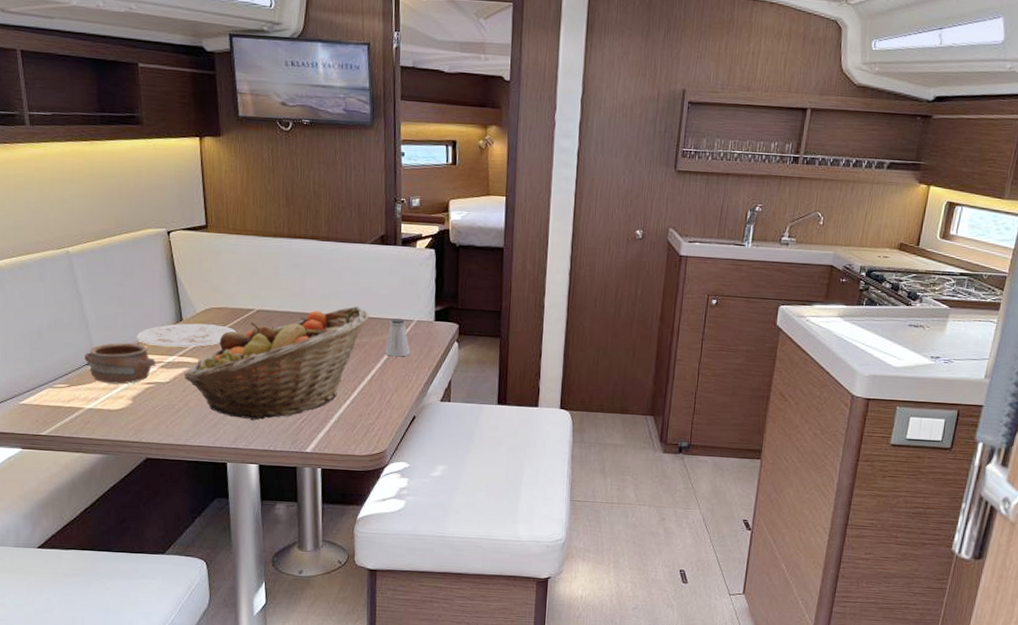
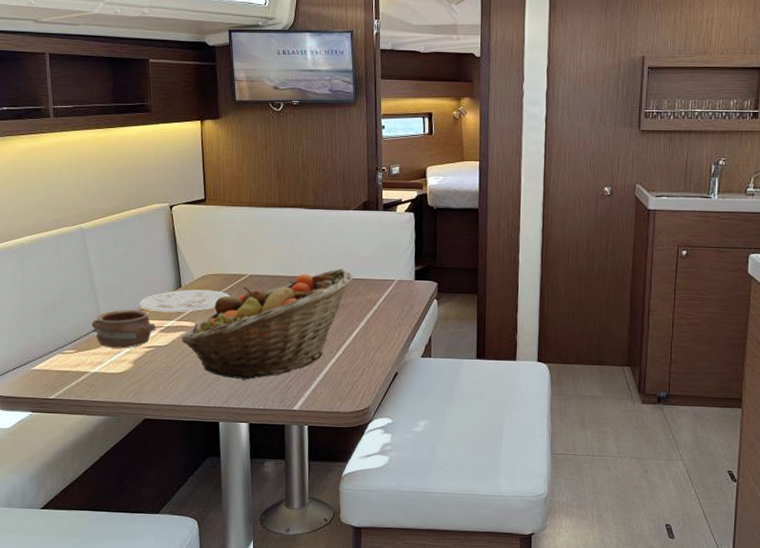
saltshaker: present [385,318,411,357] -> none [368,278,392,315]

